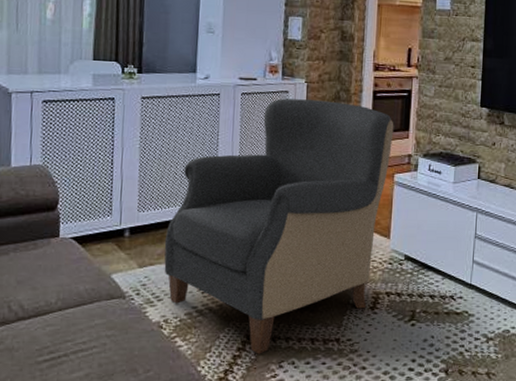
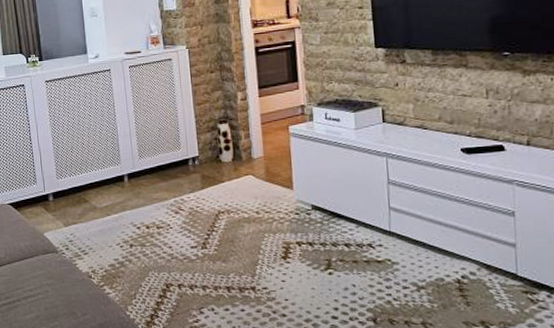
chair: present [164,98,394,354] -> none [82,62,283,301]

